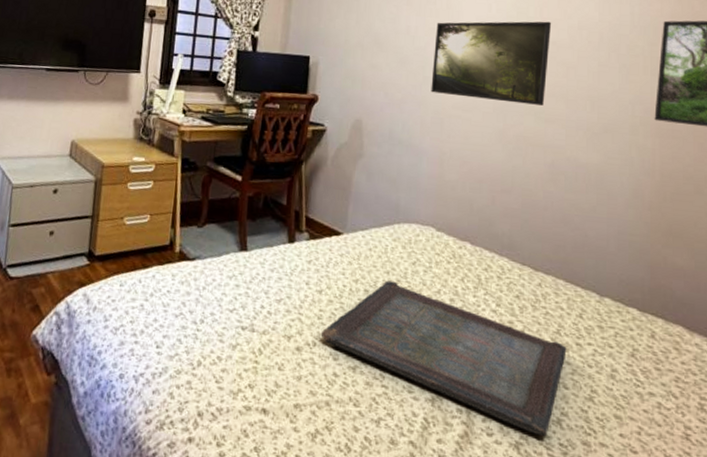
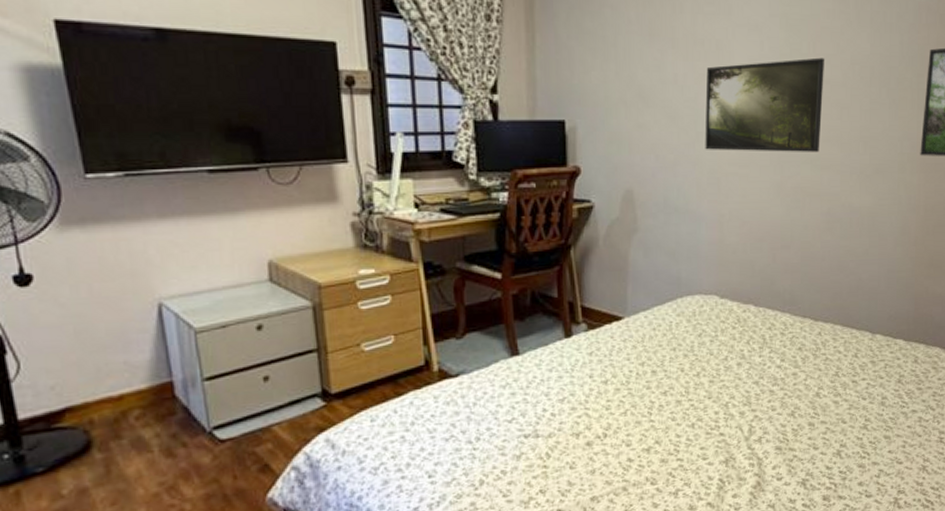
serving tray: present [320,280,567,437] -> none [610,356,844,470]

